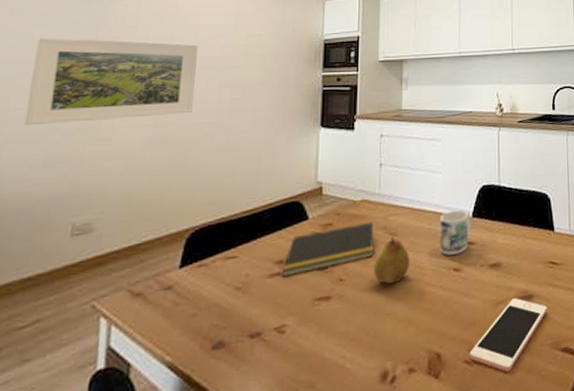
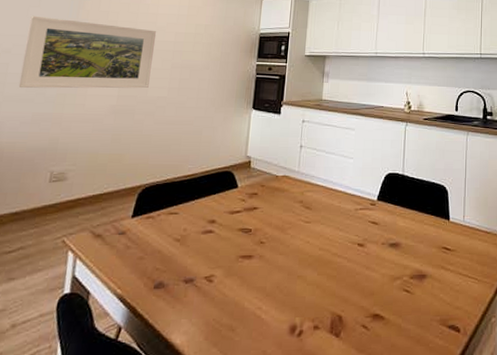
notepad: present [281,222,374,278] -> none [213,195,292,235]
fruit: present [373,237,410,284] -> none [289,210,321,250]
mug: present [439,209,472,255] -> none [347,192,377,231]
cell phone: present [469,298,547,373] -> none [366,276,438,340]

